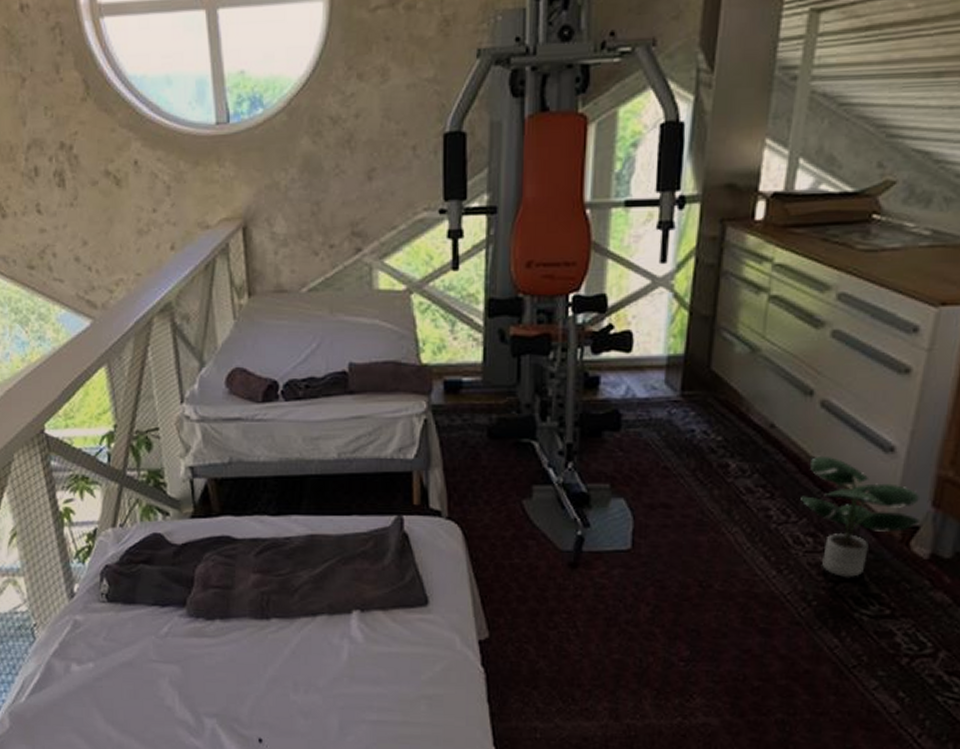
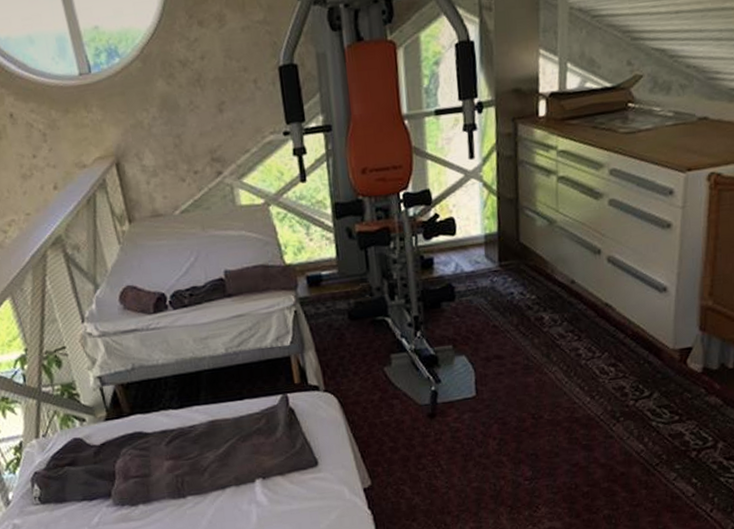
potted plant: present [801,455,921,578] -> none [601,300,693,396]

